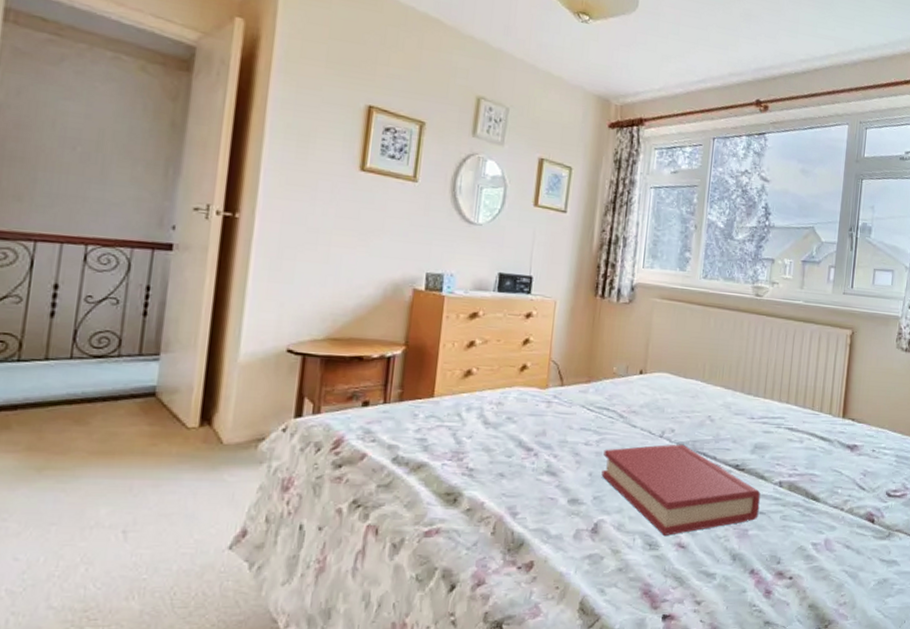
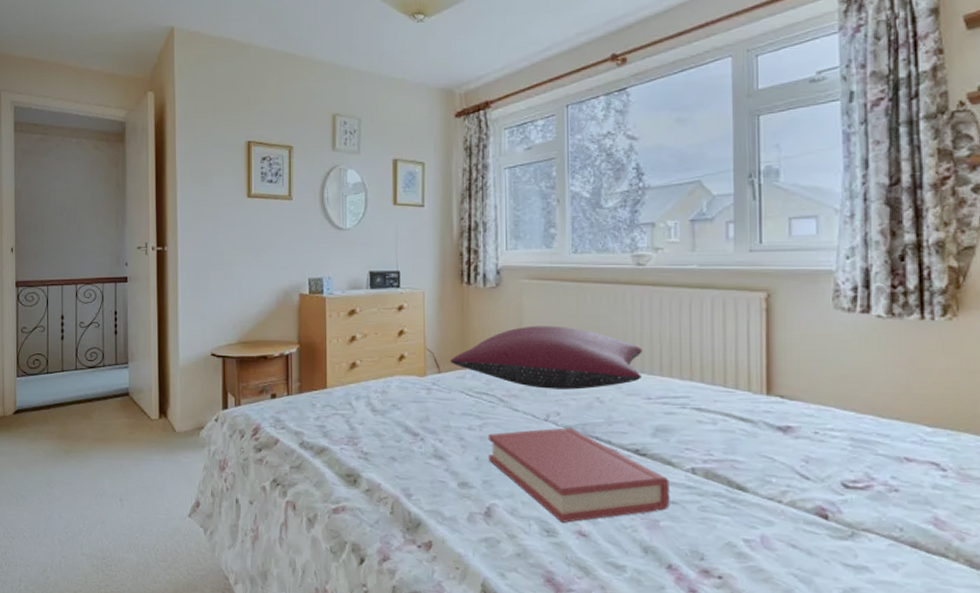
pillow: none [575,344,752,408] -> present [450,326,643,390]

